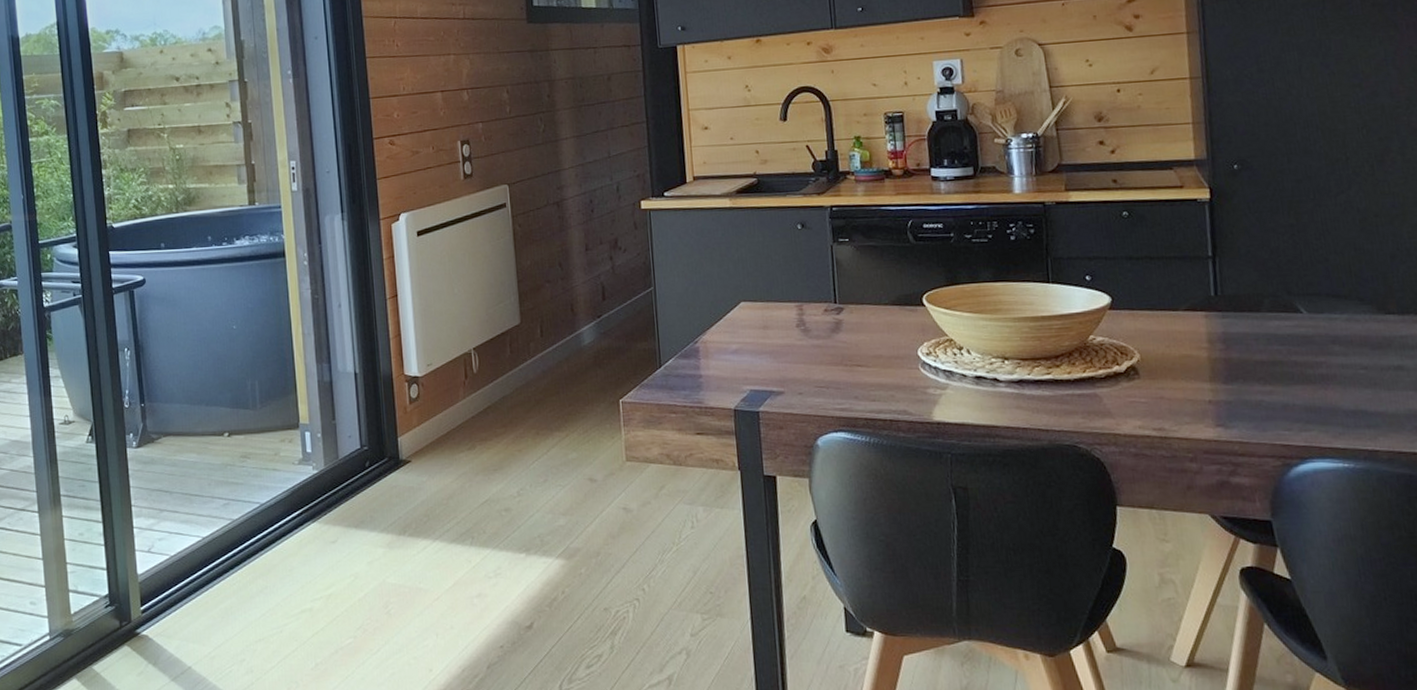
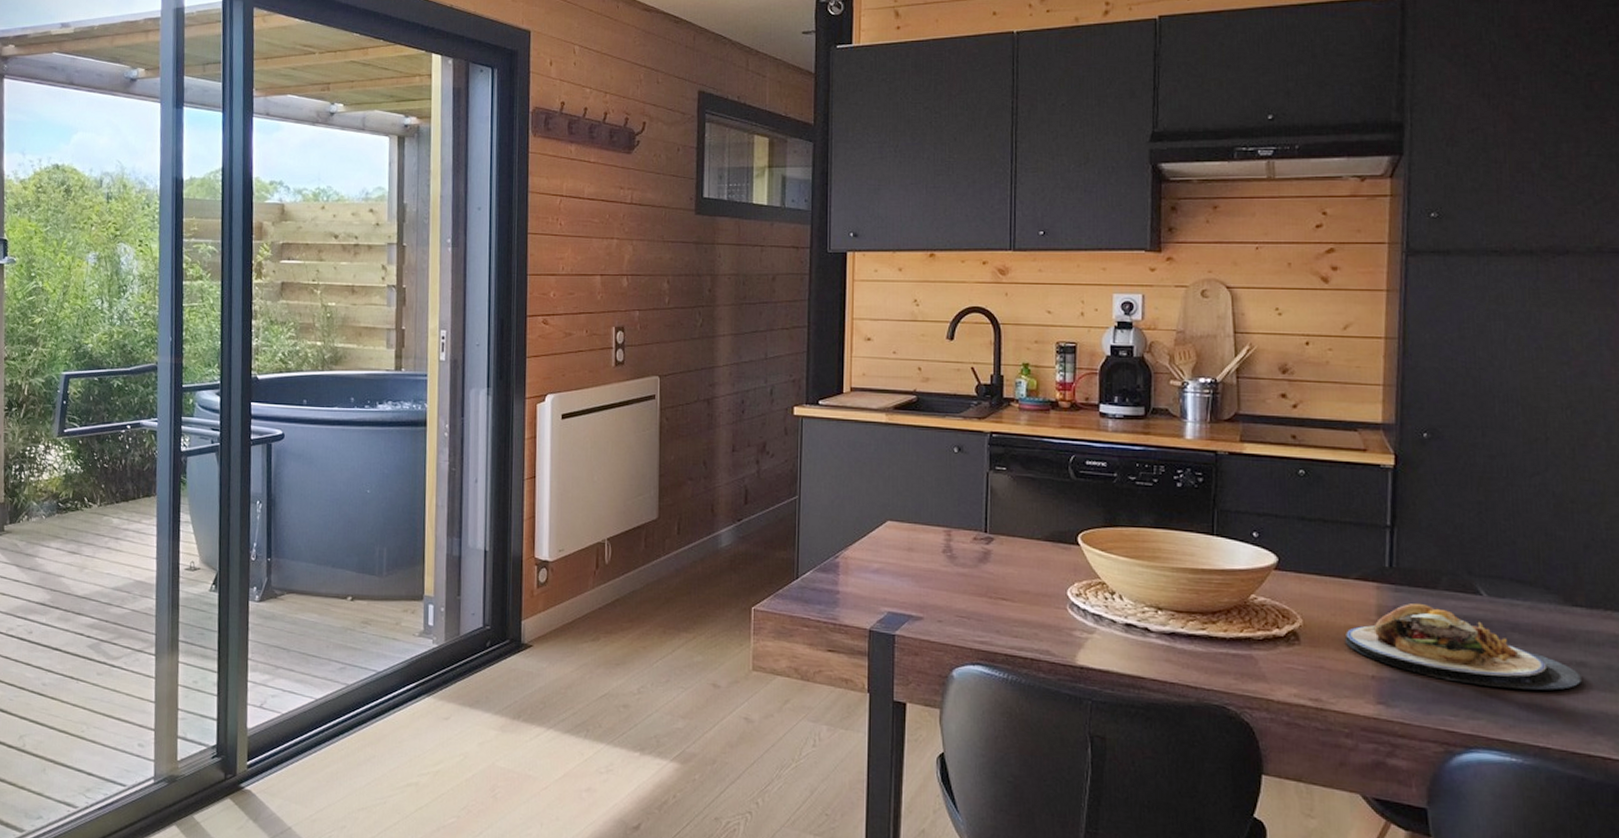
plate: none [1180,326,1401,399] -> present [1344,602,1581,691]

